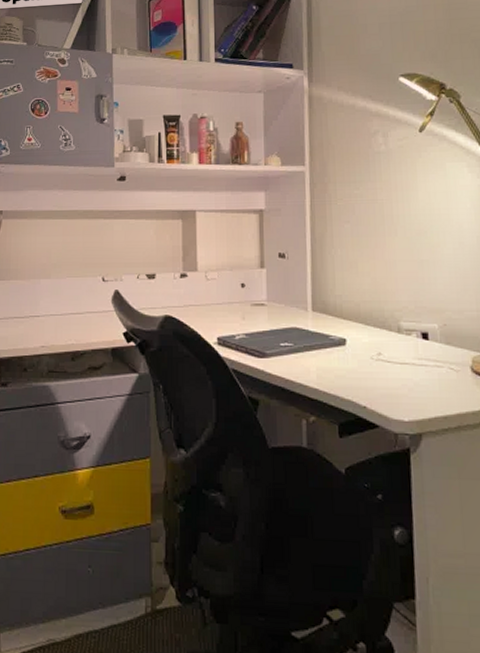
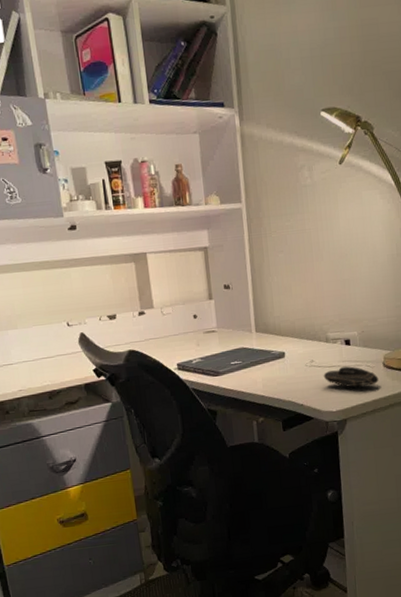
computer mouse: none [393,366,465,394] -> present [323,366,379,388]

